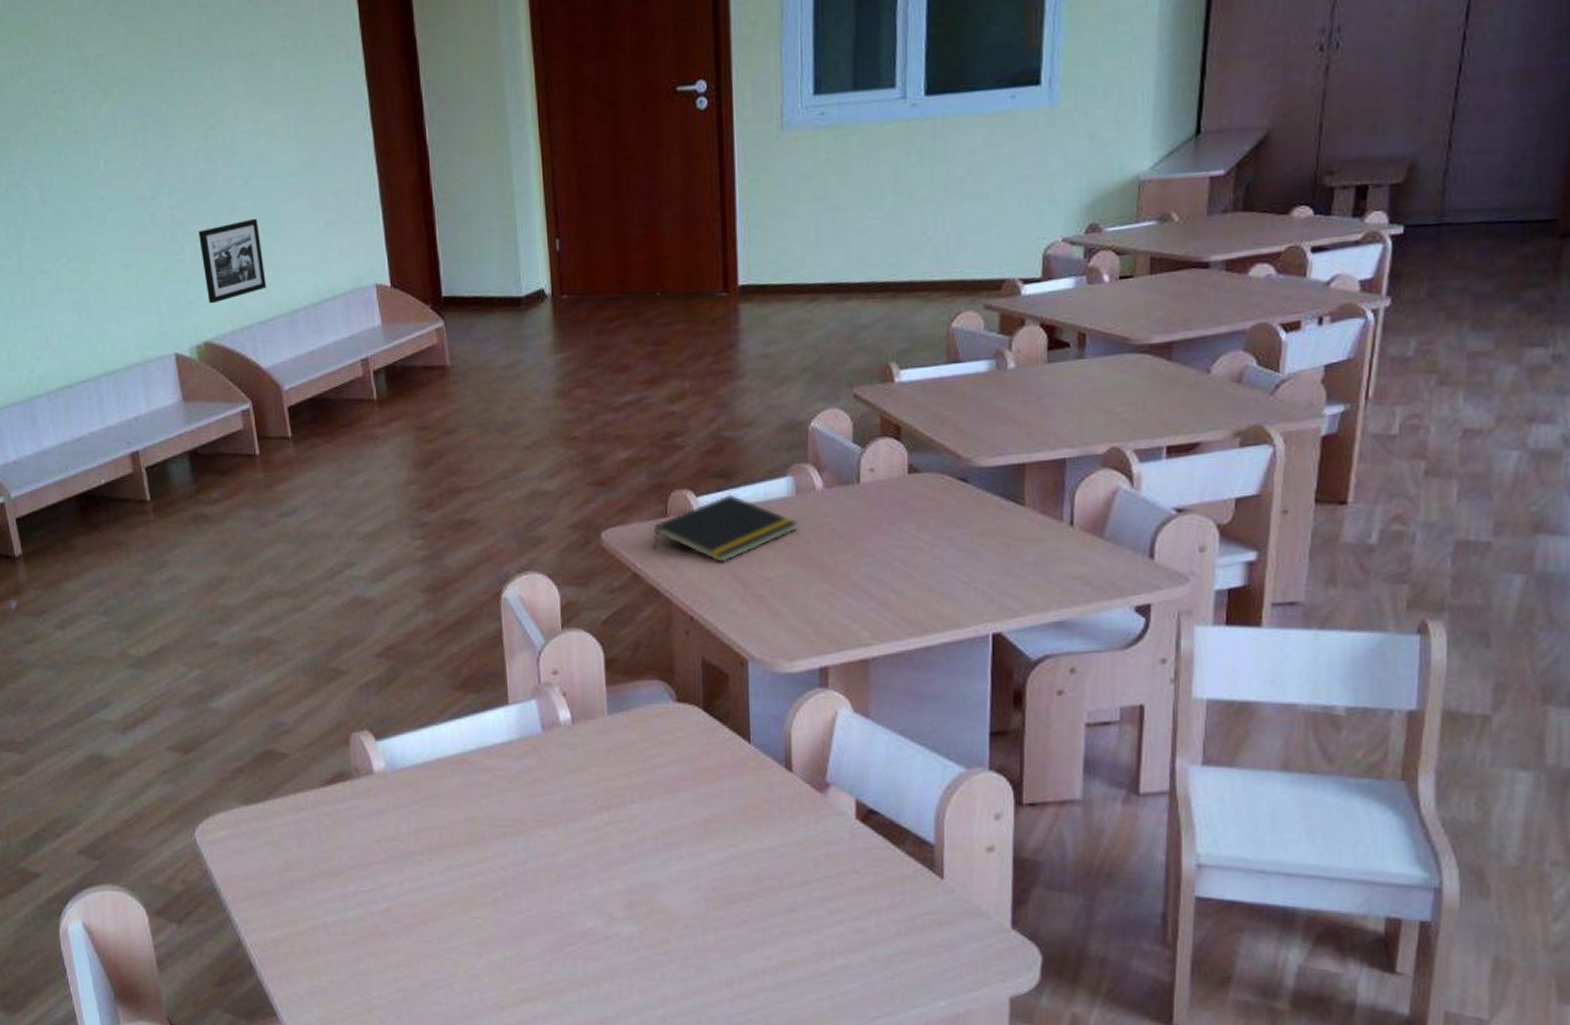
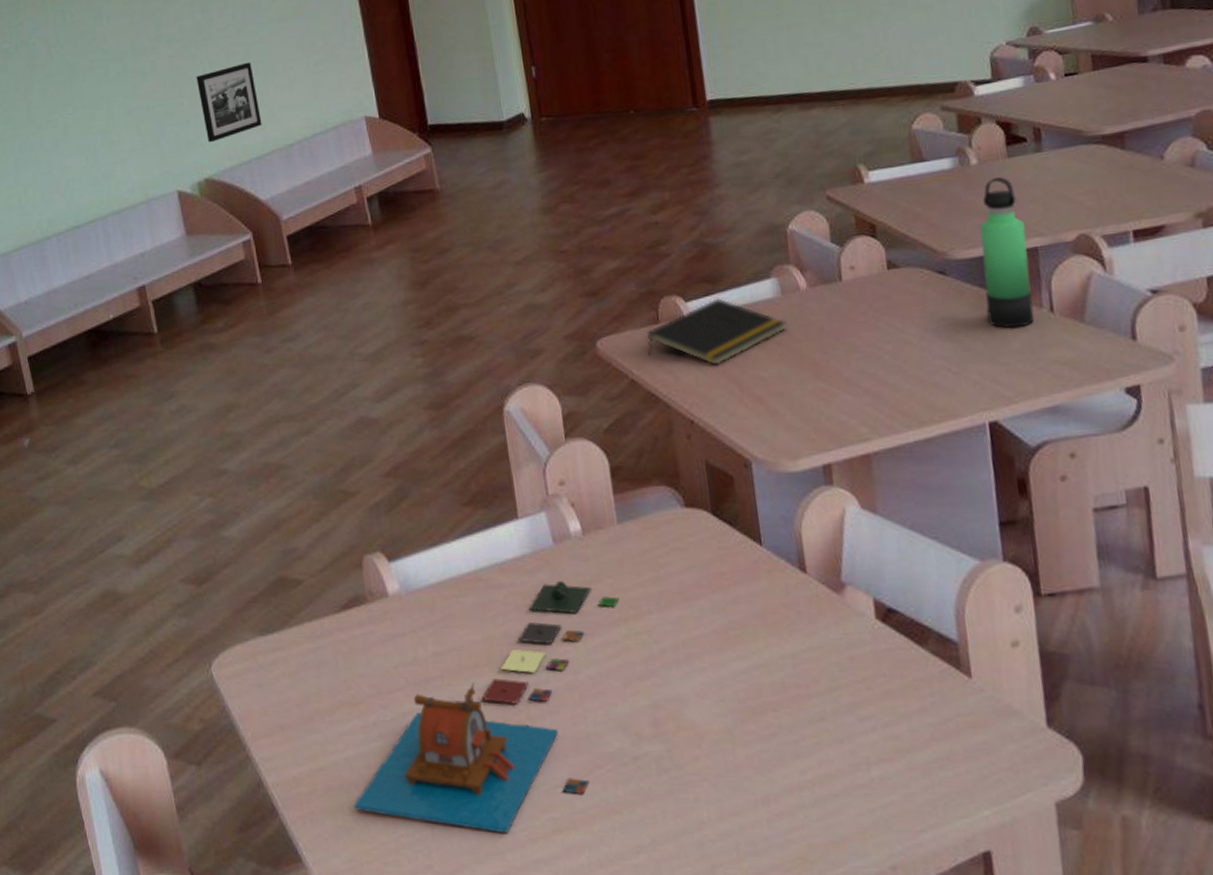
board game: none [330,766,603,1001] -> present [354,580,619,834]
thermos bottle: none [1005,382,1056,541] -> present [979,176,1034,328]

